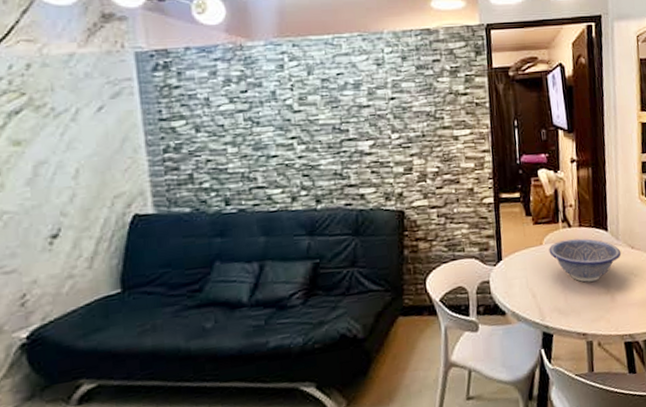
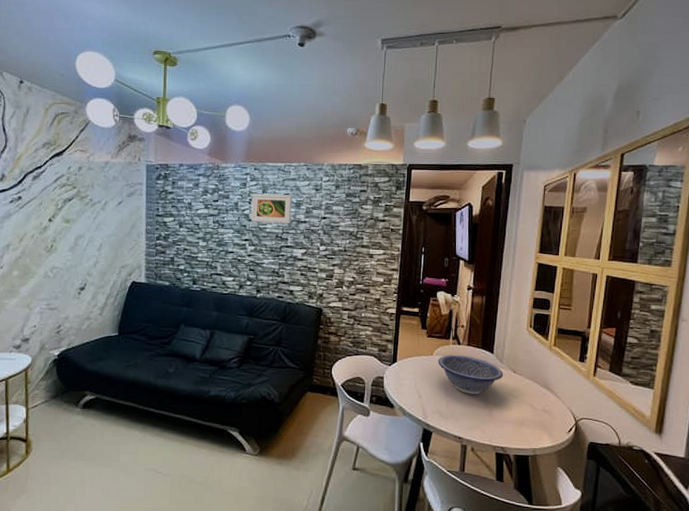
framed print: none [294,73,350,114] -> present [251,193,293,224]

